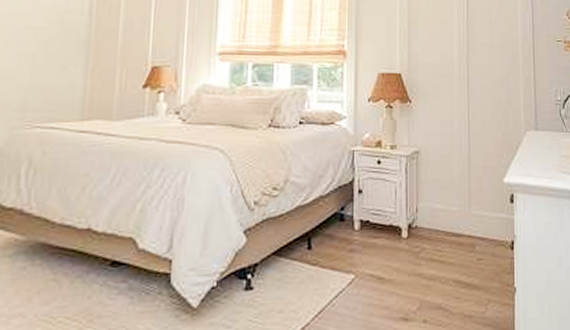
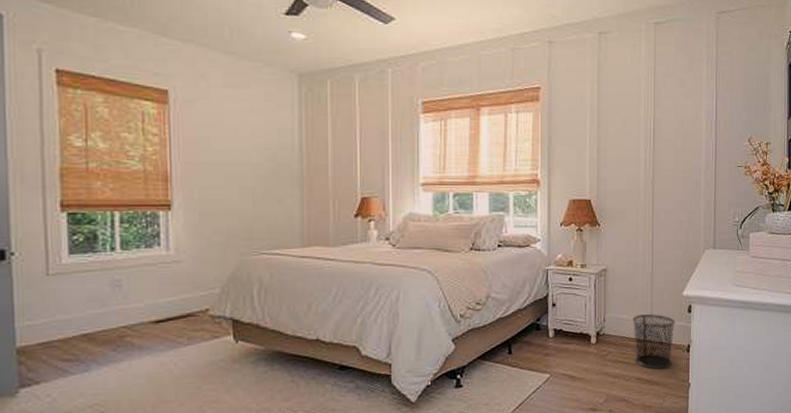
waste bin: none [449,203,496,270] -> present [633,313,675,369]

